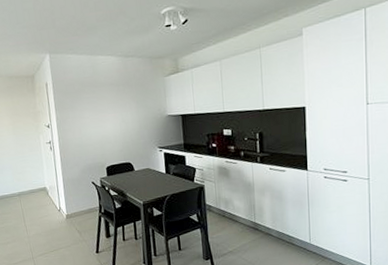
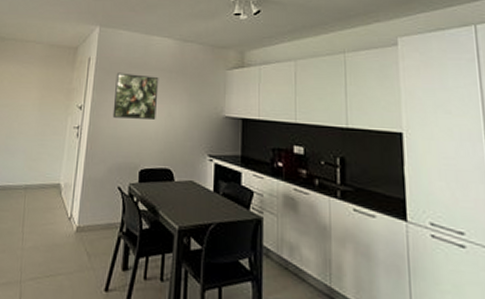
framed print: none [72,91,112,130] -> present [112,72,159,119]

